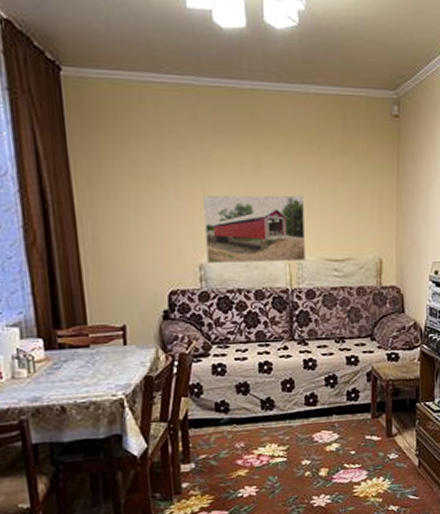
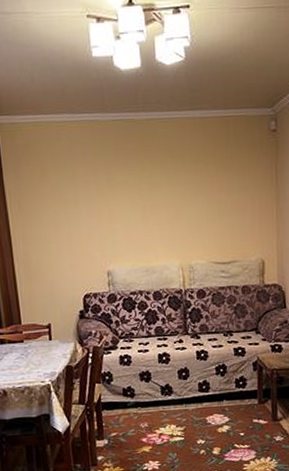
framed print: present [203,195,305,263] -> none [109,207,196,270]

